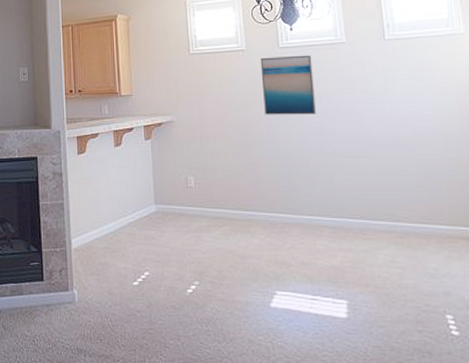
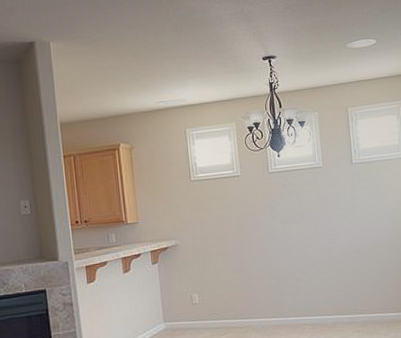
wall art: present [260,55,316,115] -> none [253,178,299,234]

